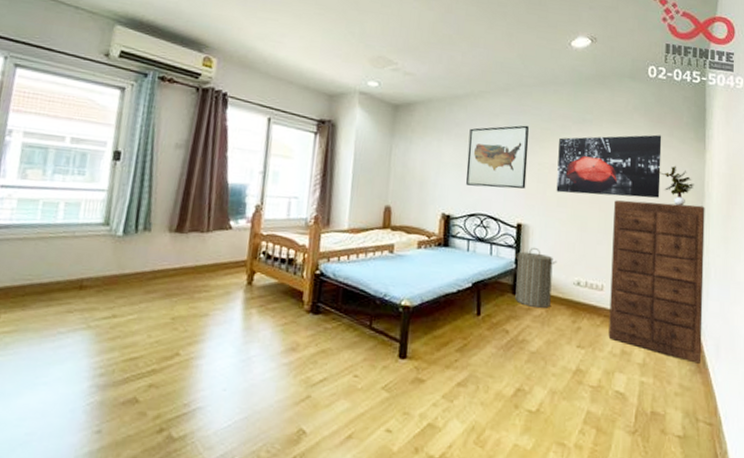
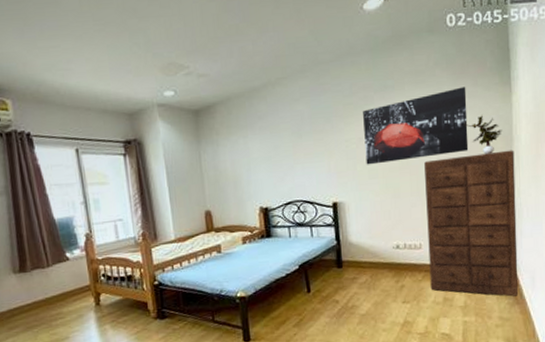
wall art: present [466,125,529,189] -> none [273,104,336,176]
laundry hamper: present [514,247,557,309] -> none [334,221,375,277]

